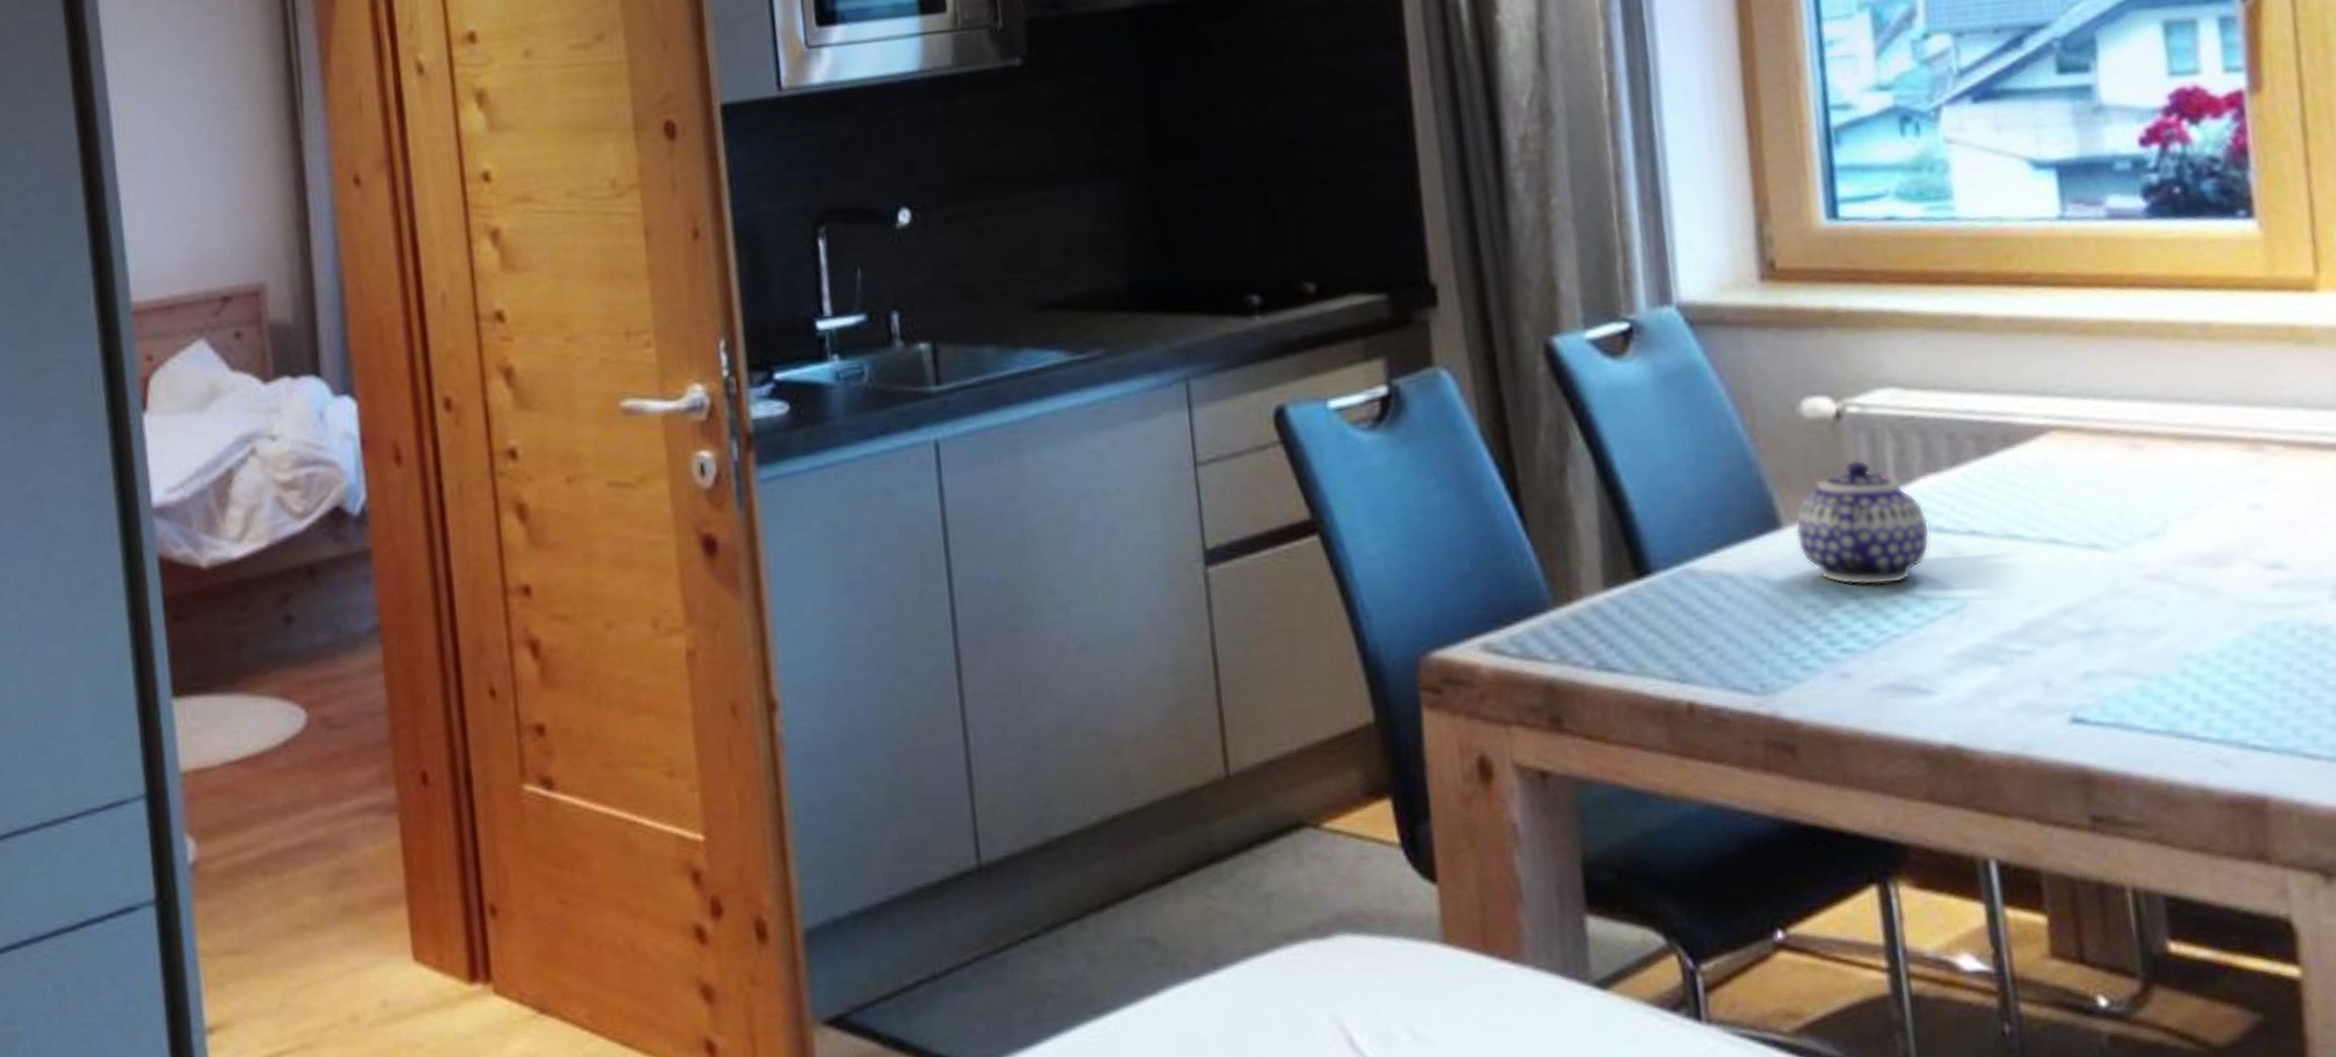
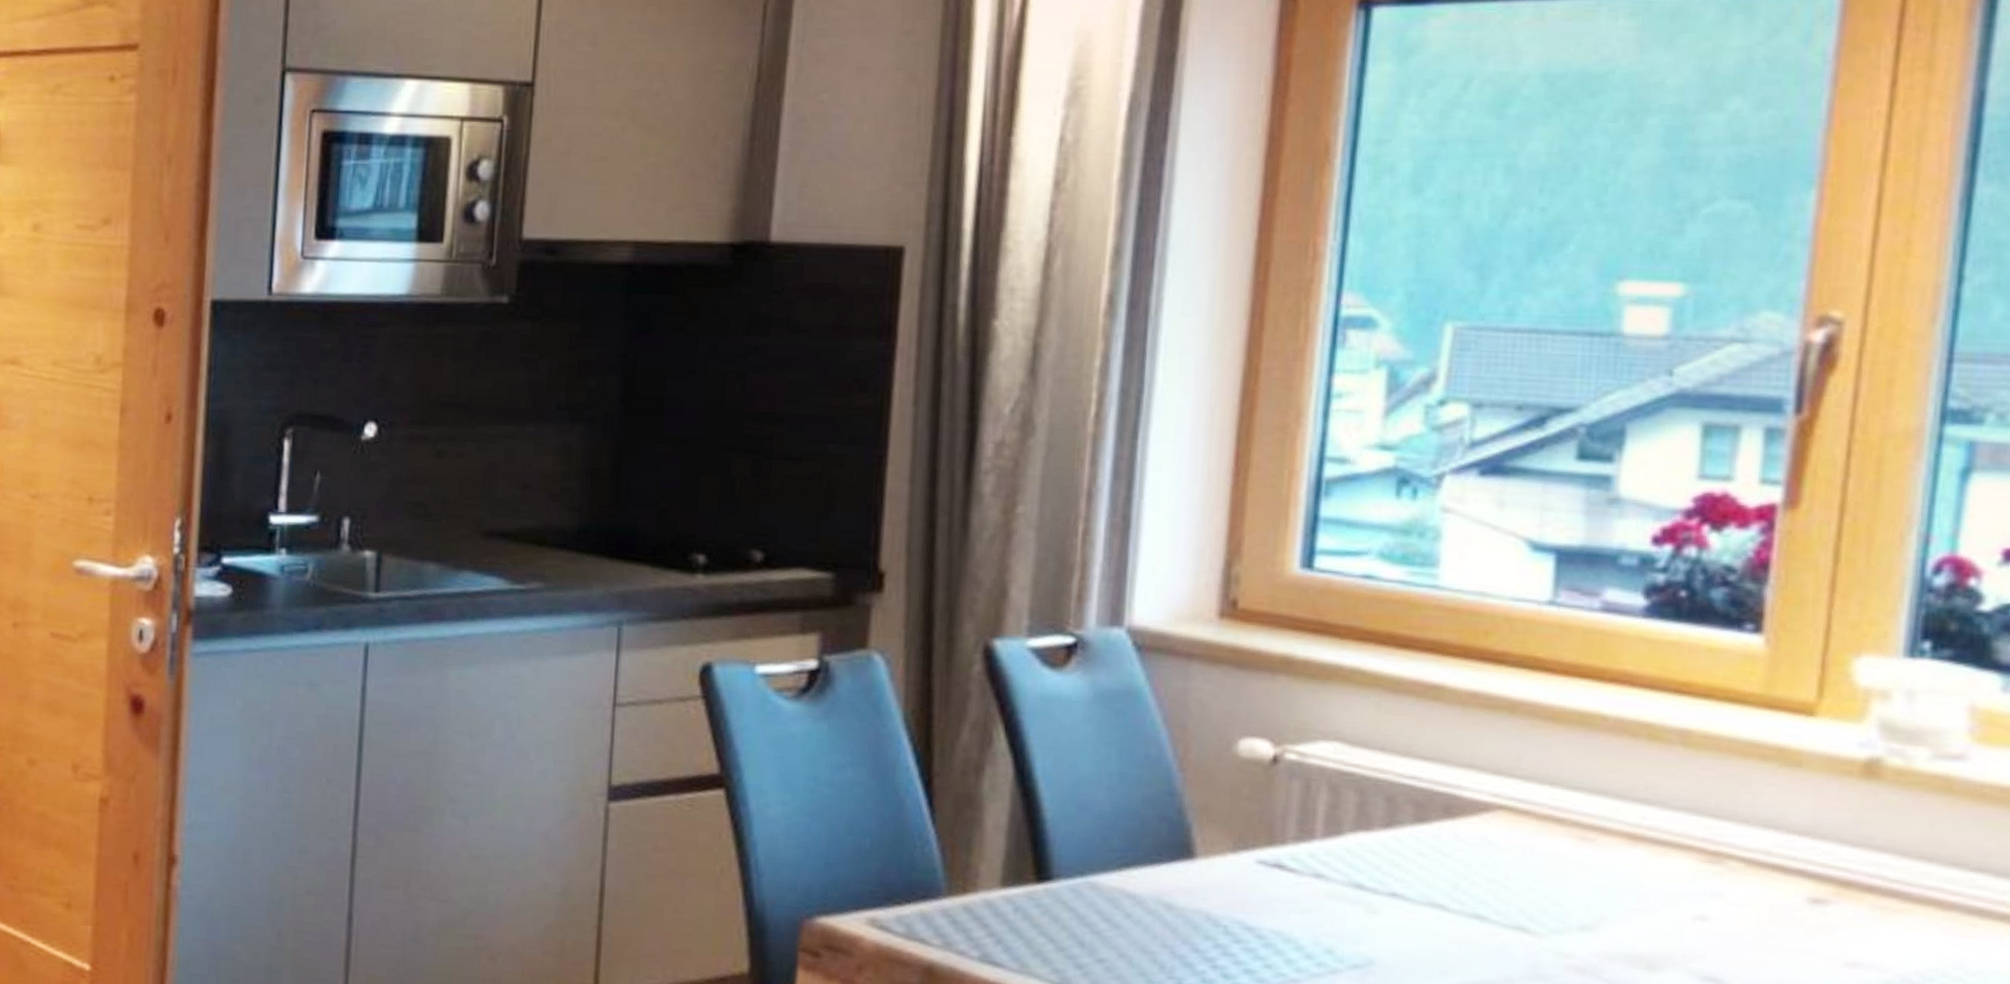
teapot: present [1795,460,1930,586] -> none [1208,805,1350,931]

